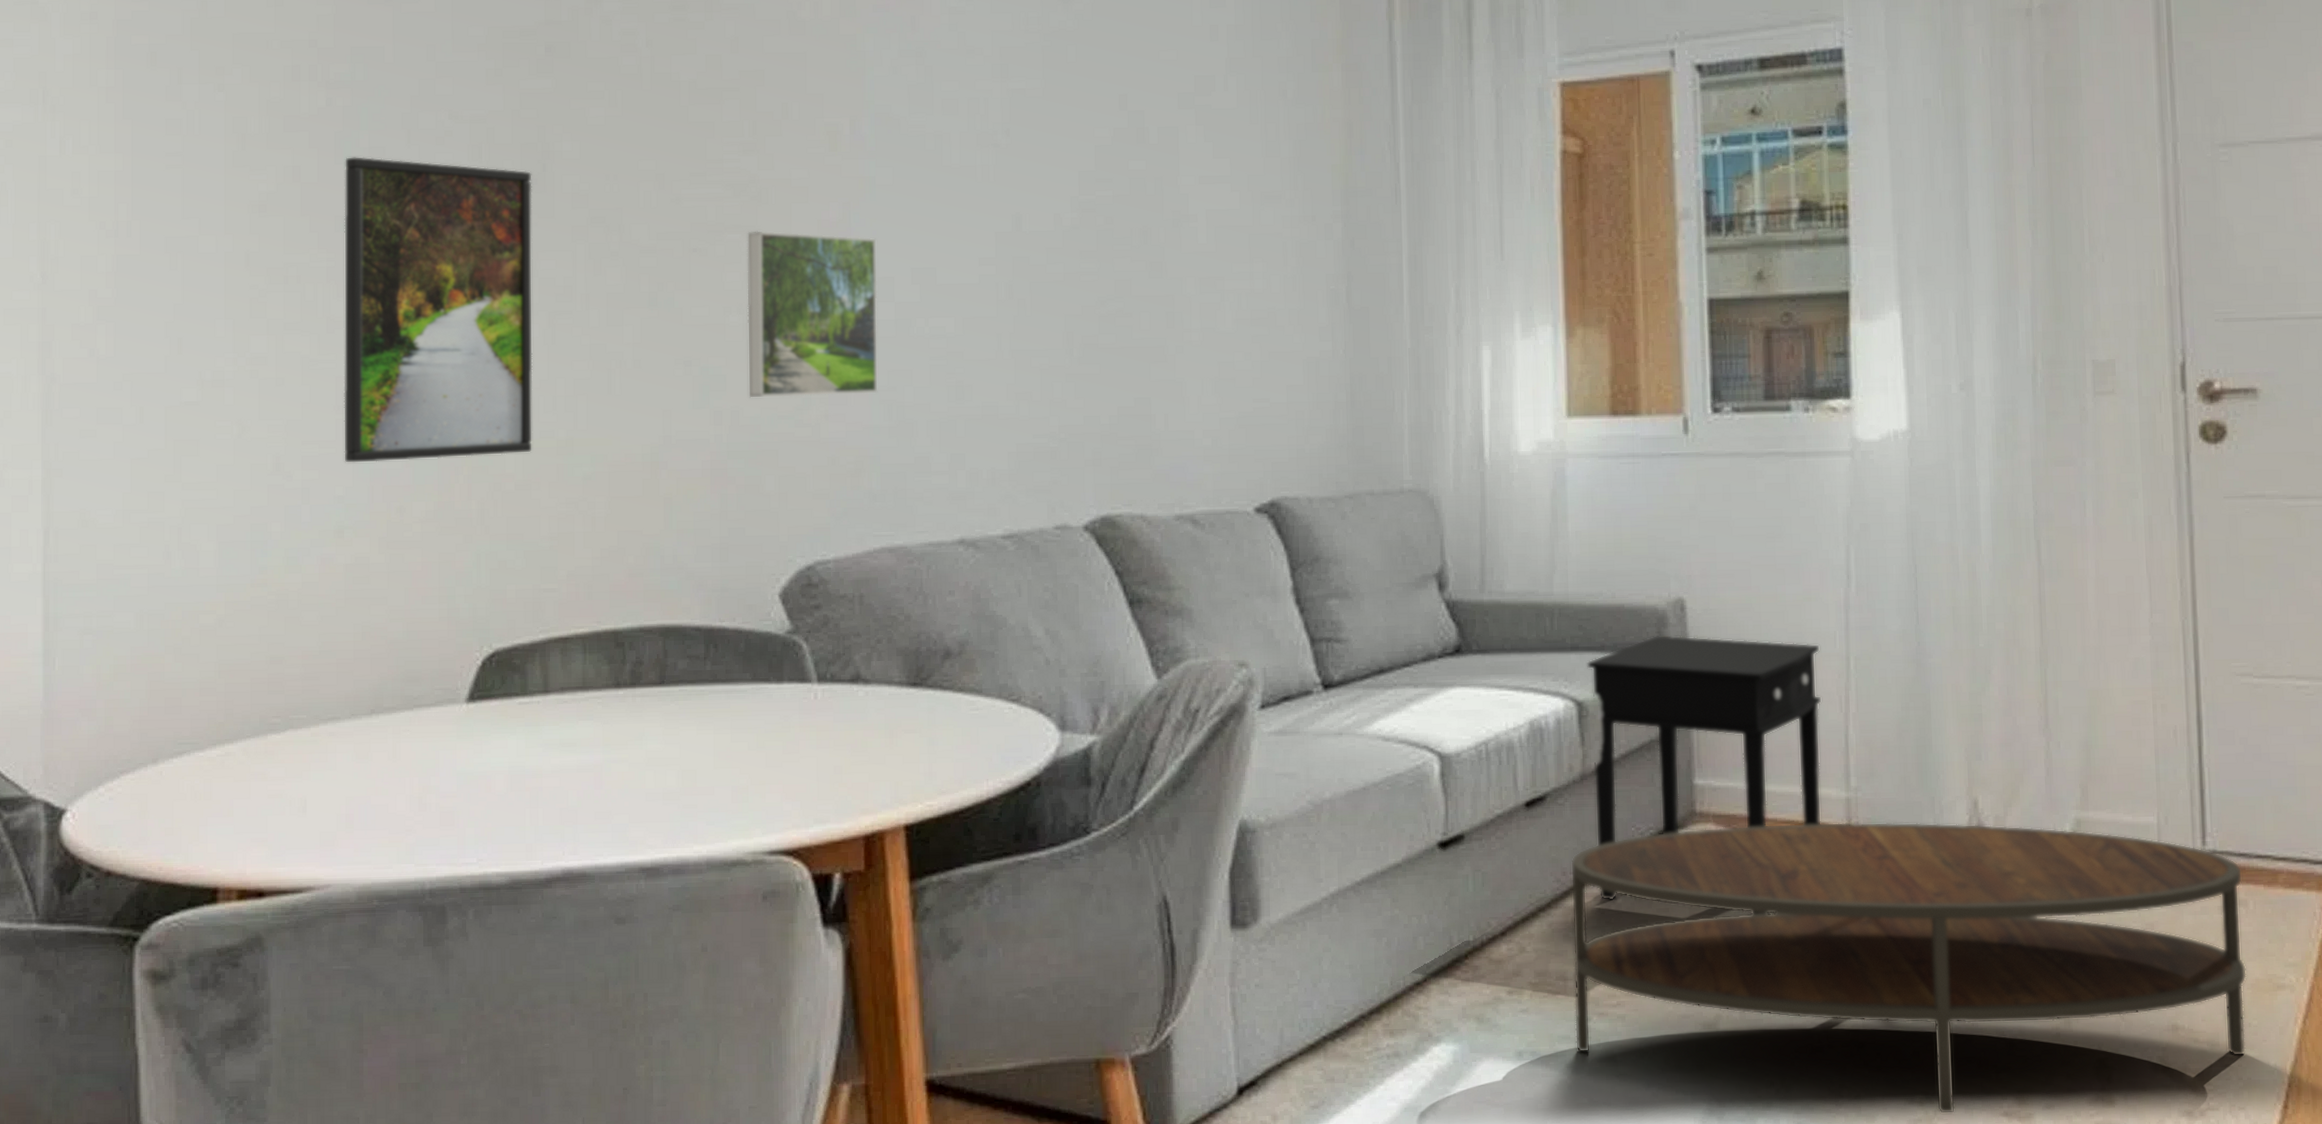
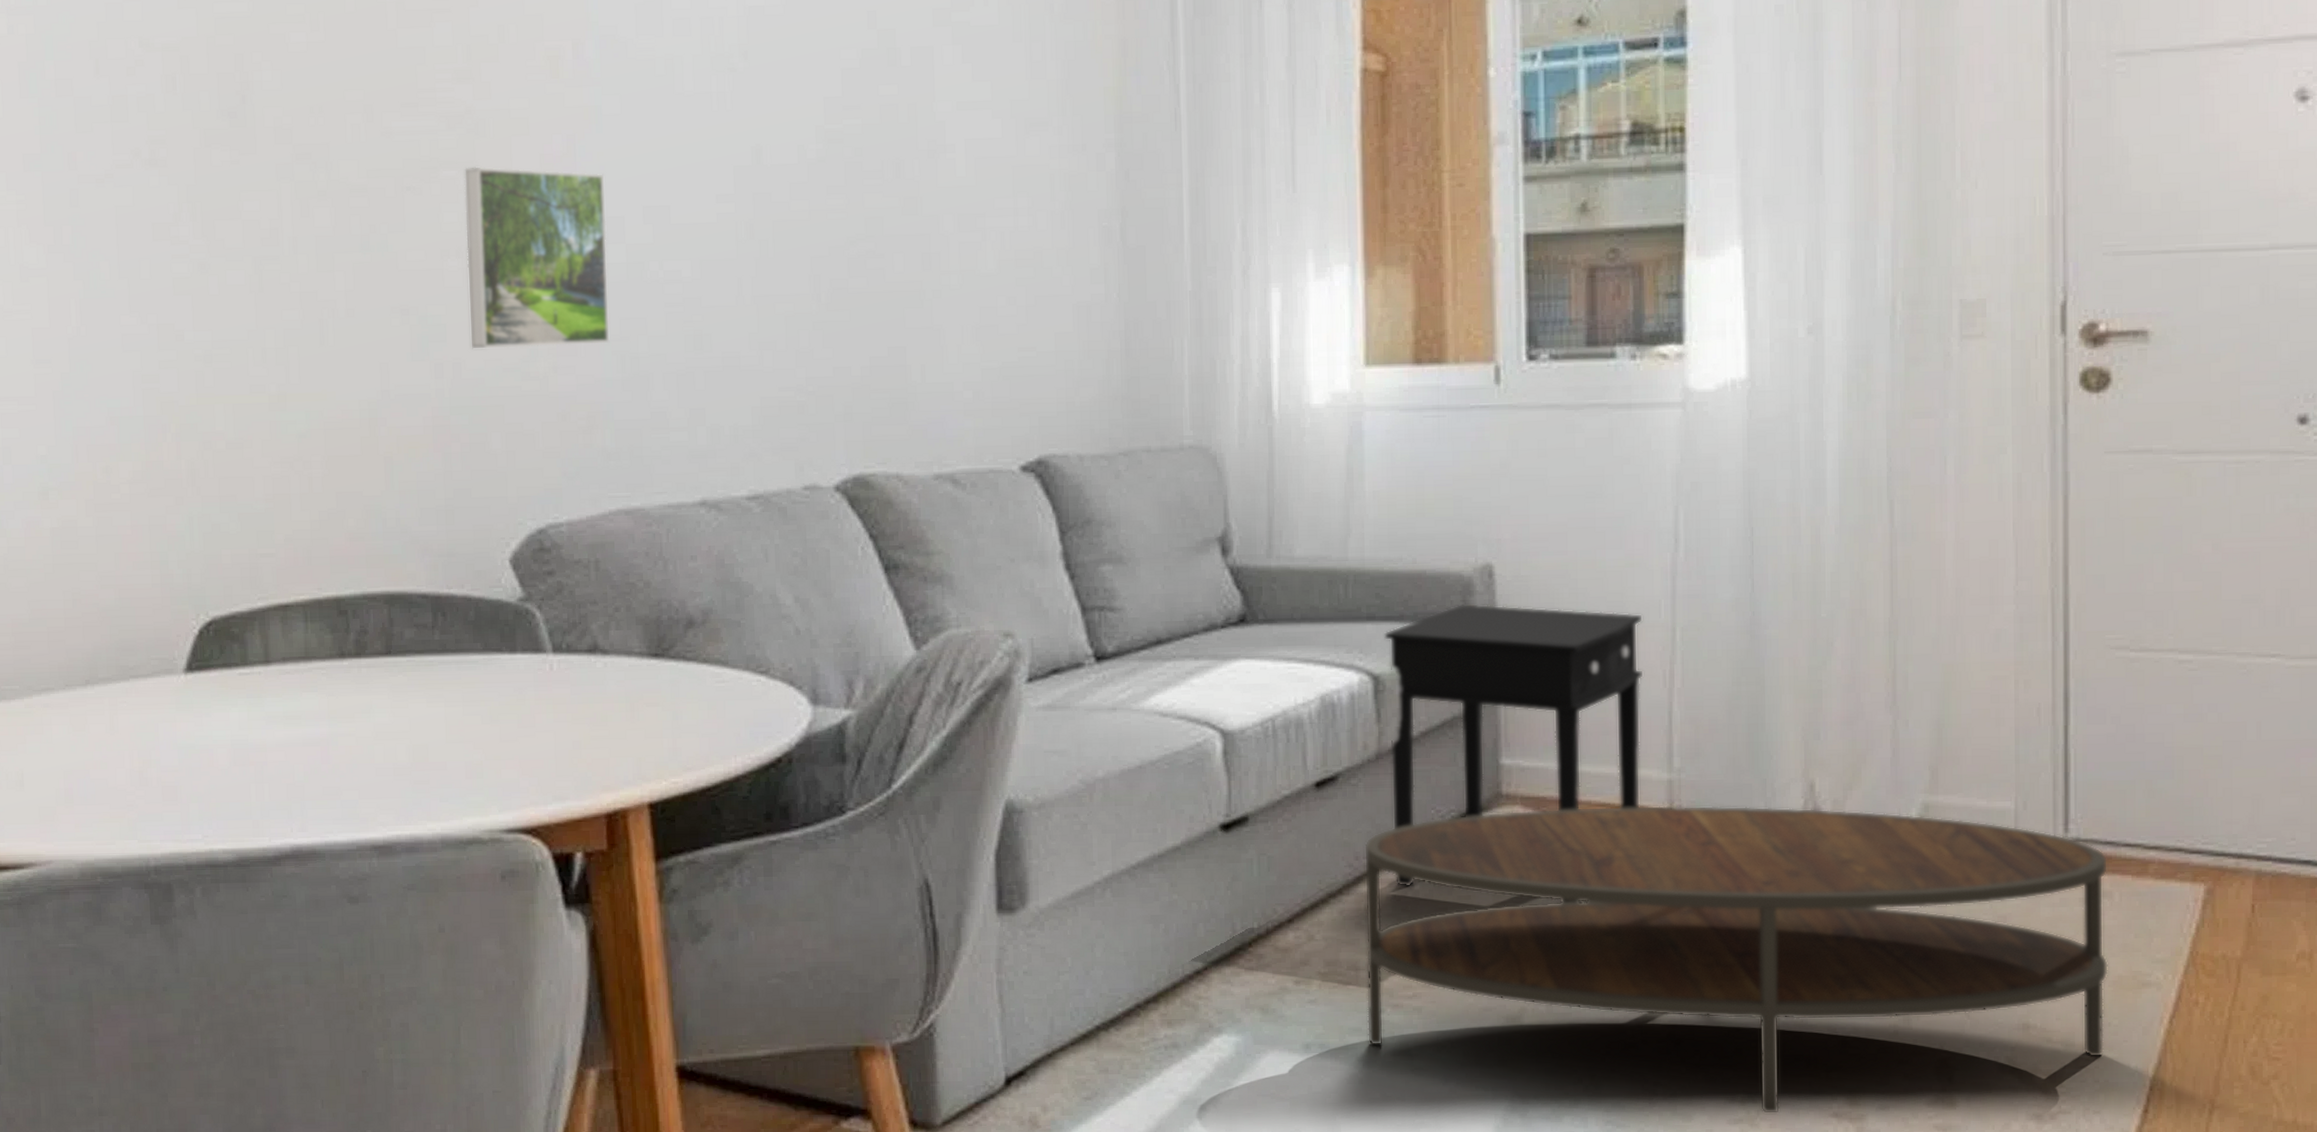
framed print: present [344,157,533,463] -> none [31,89,243,421]

